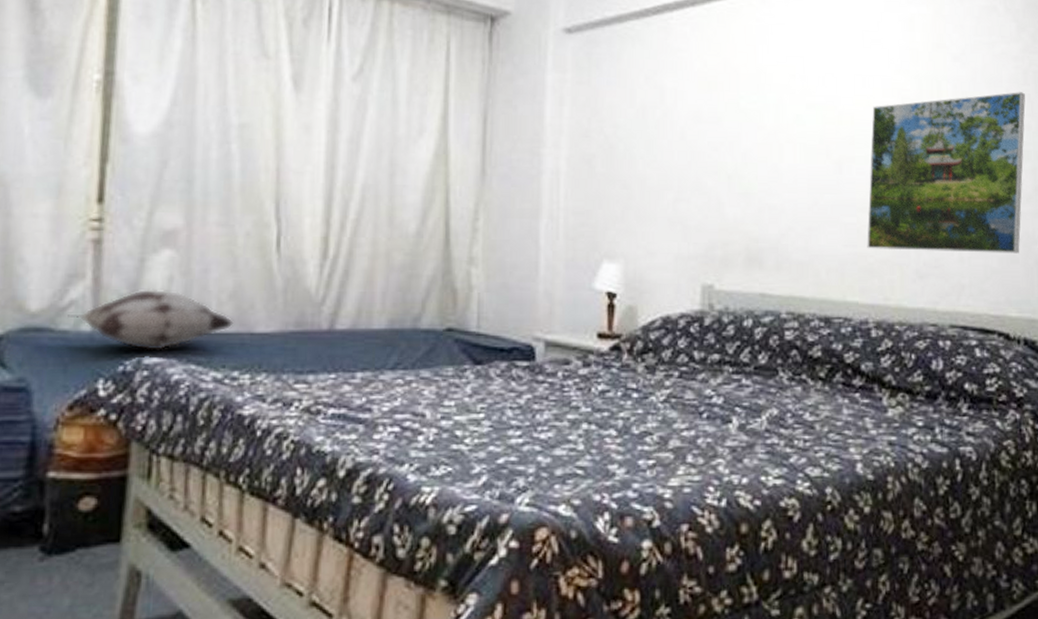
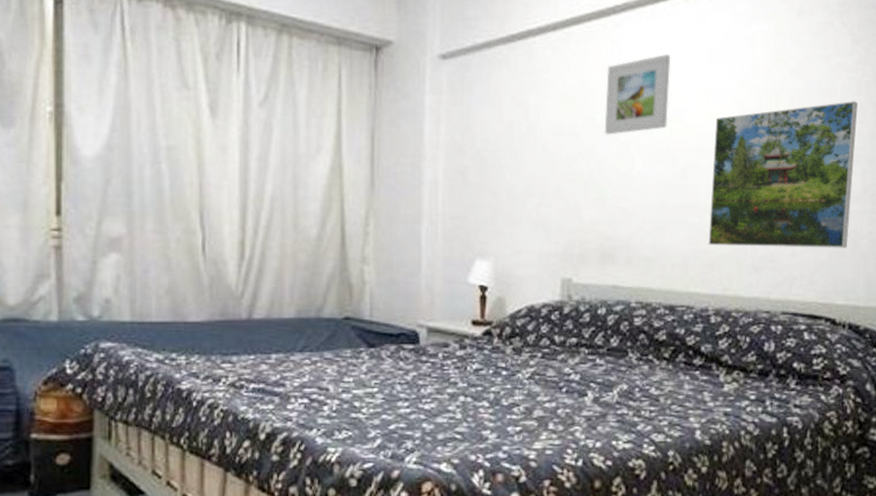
decorative pillow: present [68,288,234,352] -> none [38,286,170,338]
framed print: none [749,36,823,123] -> present [604,55,671,135]

